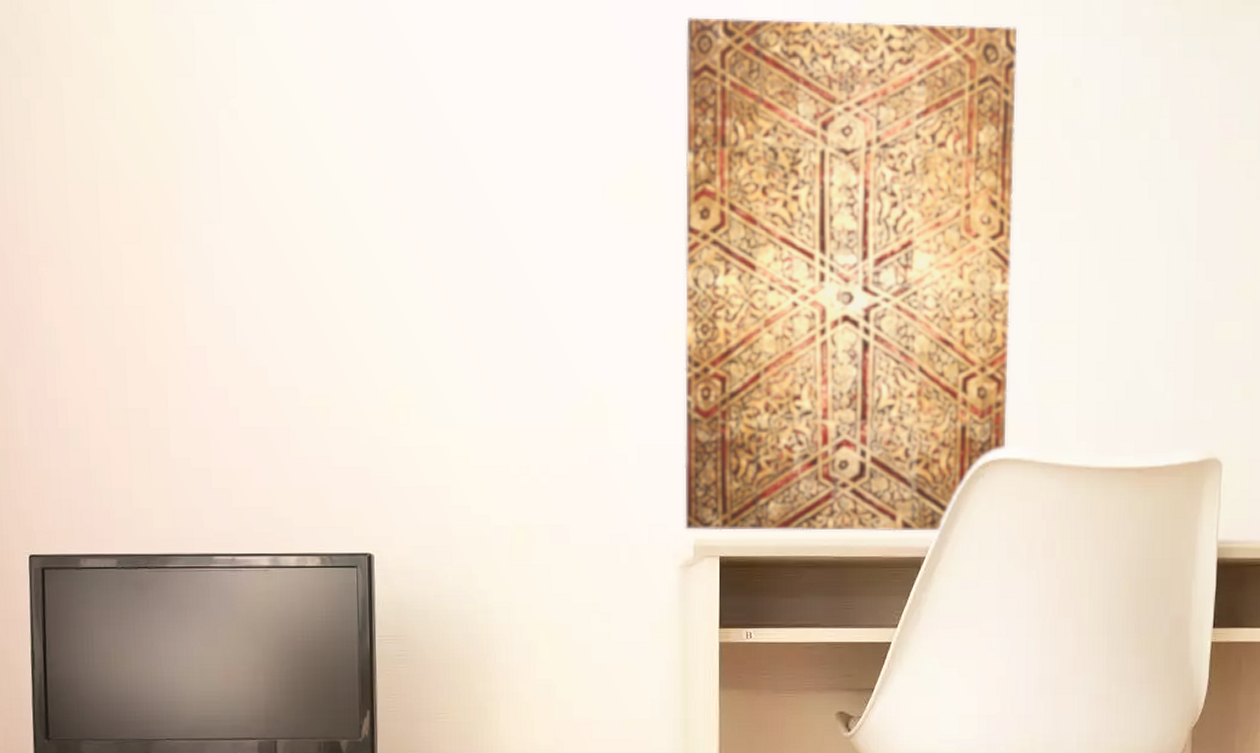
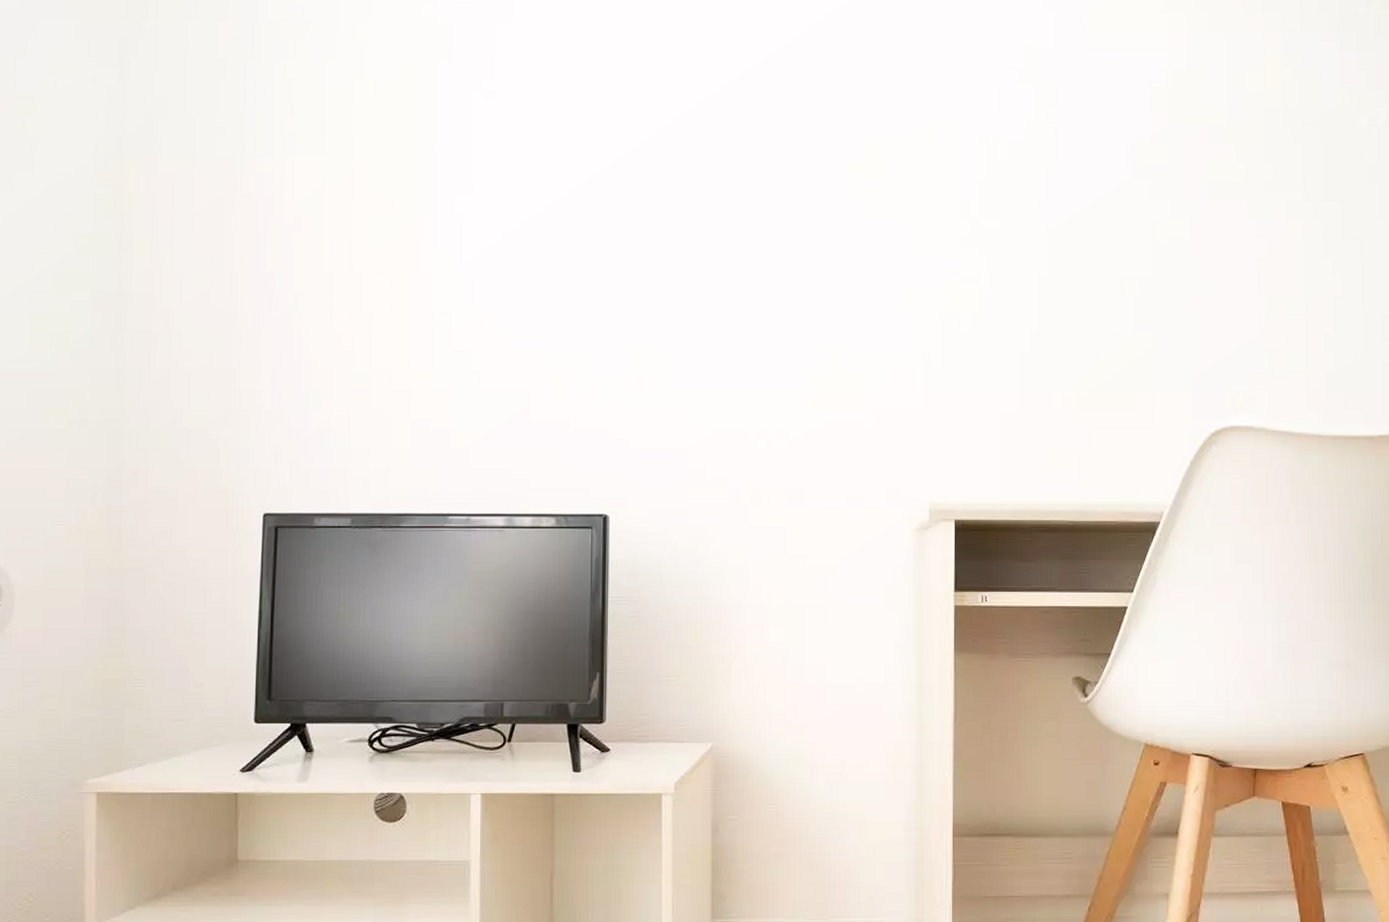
wall art: present [684,17,1018,532] -> none [920,12,1239,497]

